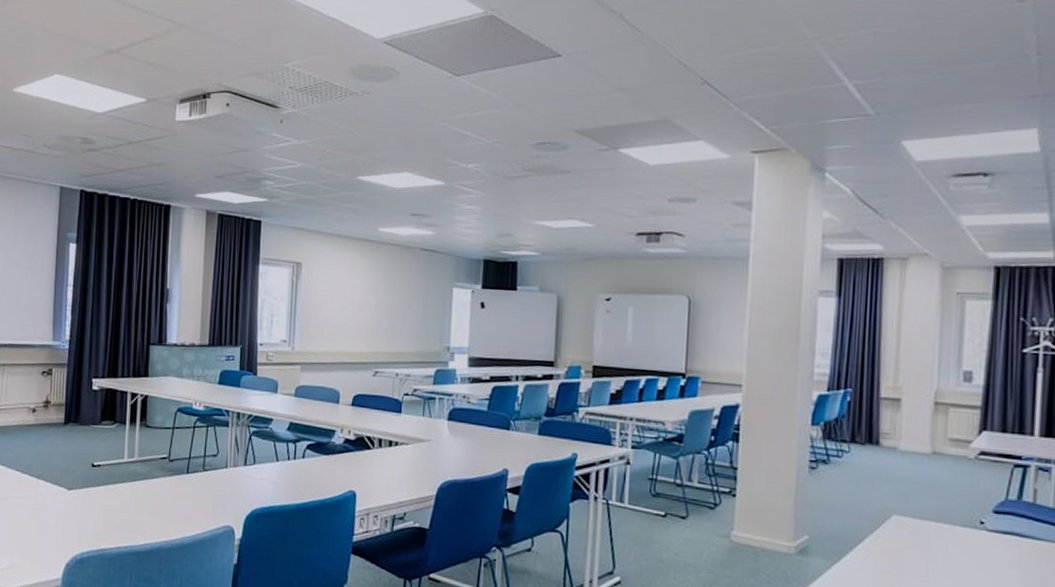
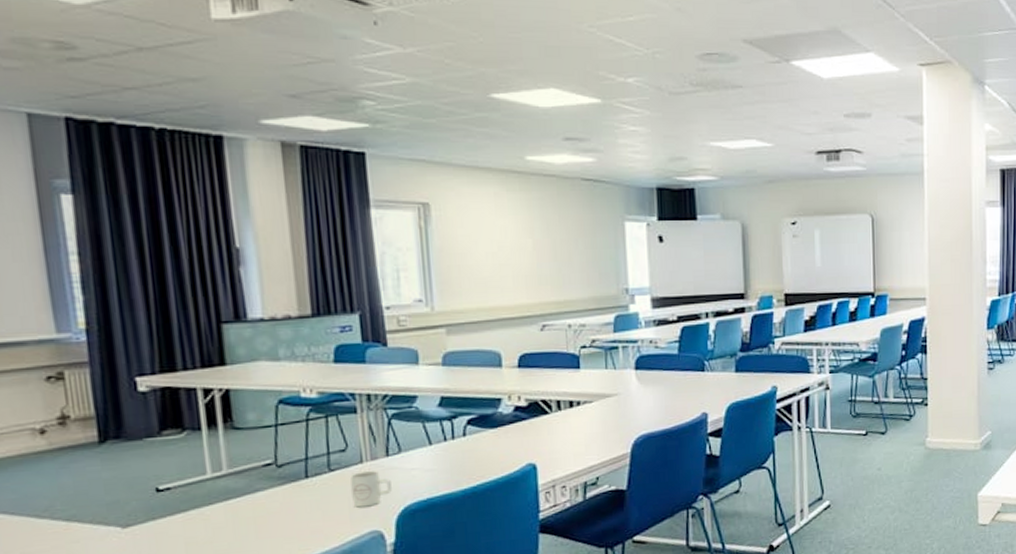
mug: none [215,475,245,505] -> present [350,471,392,508]

